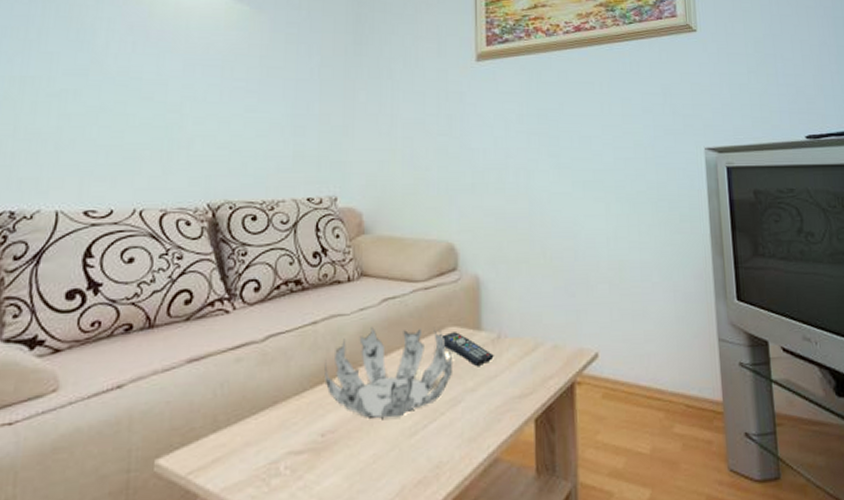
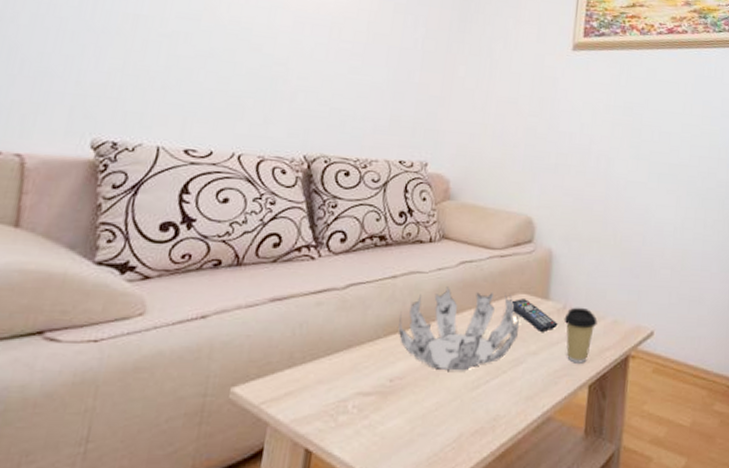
coffee cup: none [500,334,536,397] -> present [564,307,598,363]

